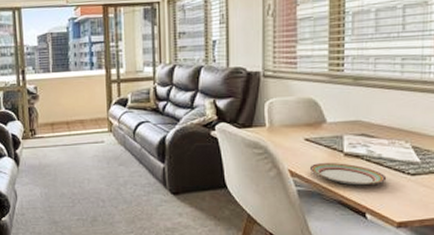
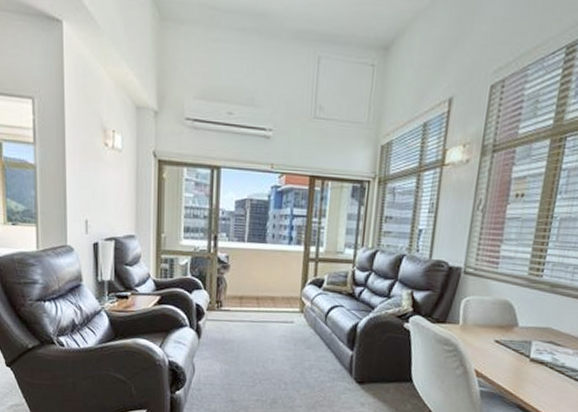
plate: present [309,163,387,186] -> none [495,366,566,392]

